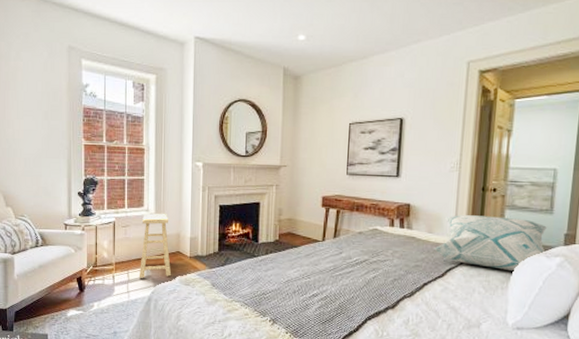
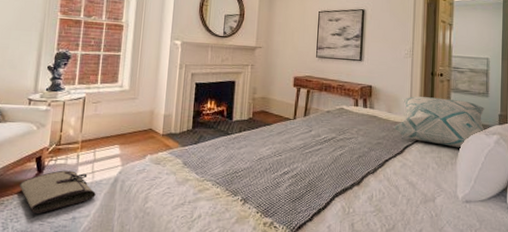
tool roll: none [65,289,132,328] -> present [19,170,96,213]
stool: present [139,213,172,278] -> none [106,89,143,157]

